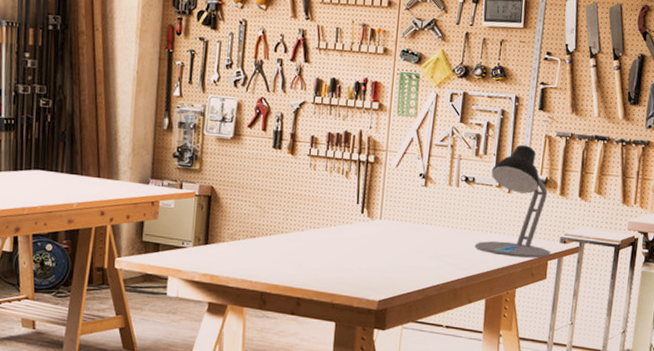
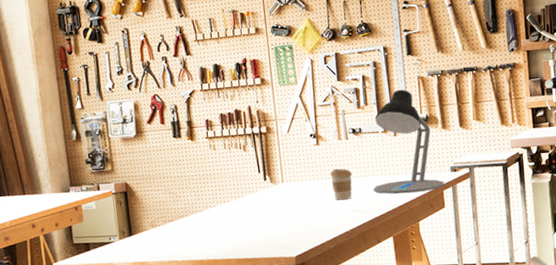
coffee cup: none [432,215,456,251] -> present [330,168,352,201]

